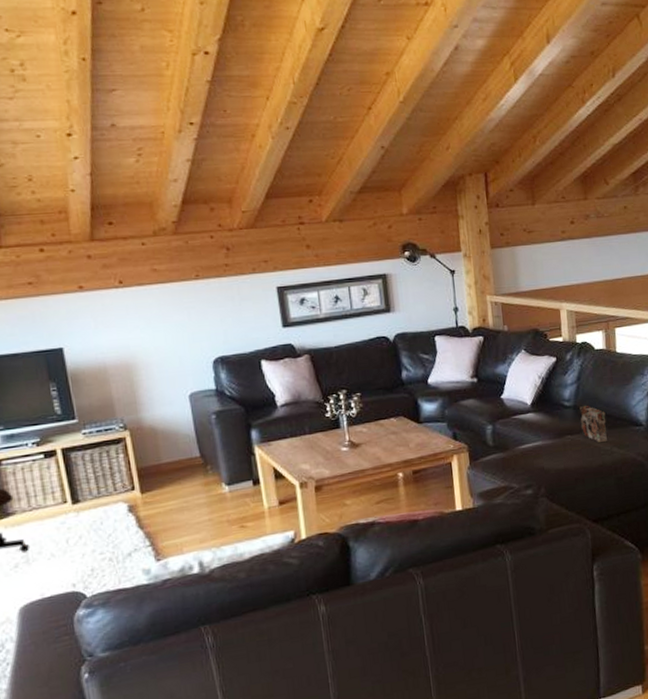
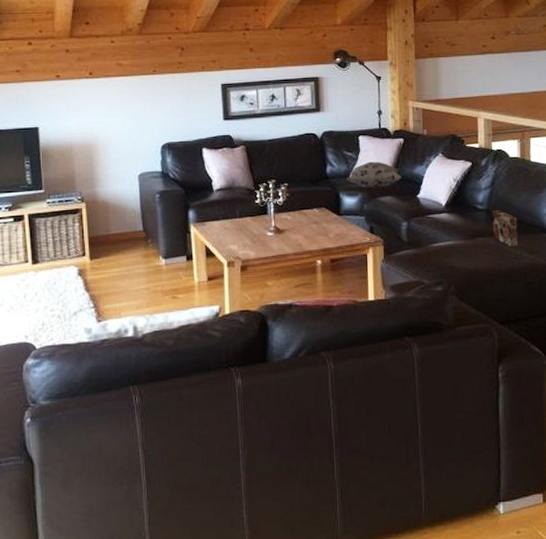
decorative pillow: none [424,362,484,392] -> present [346,161,402,189]

